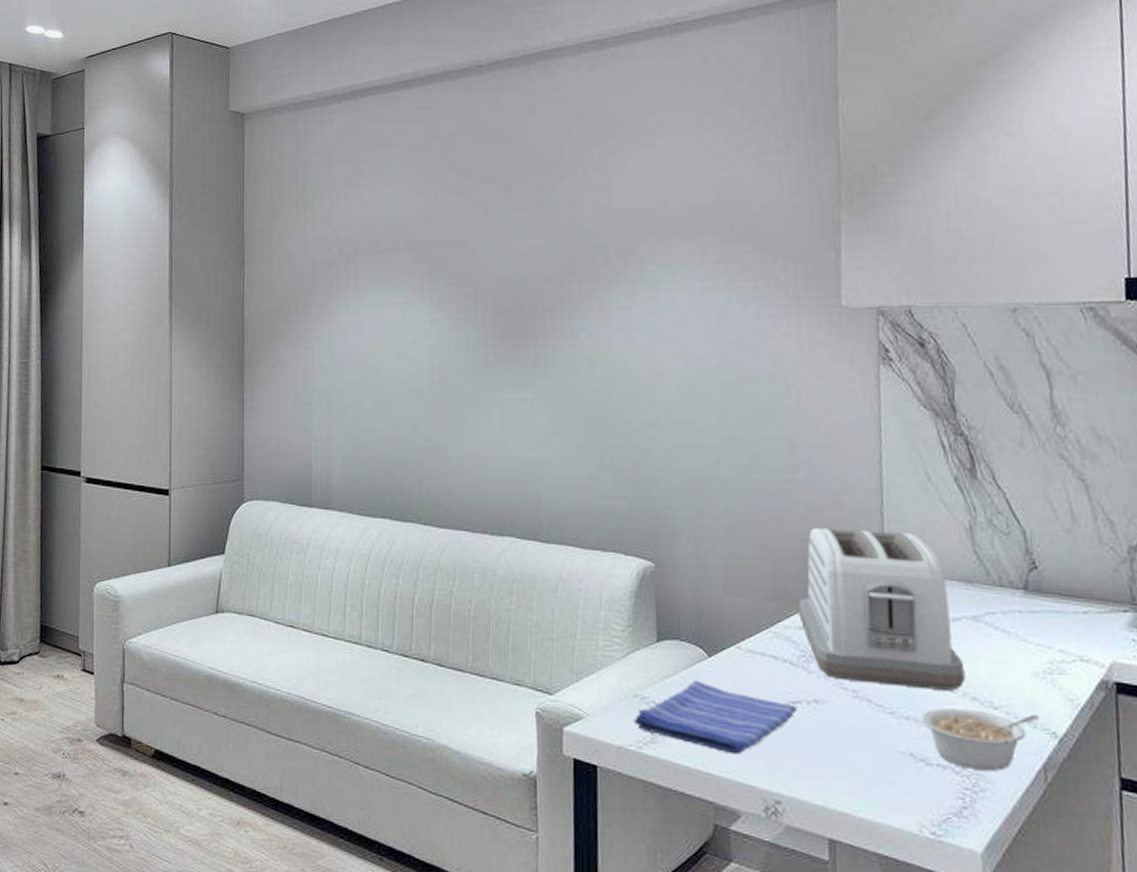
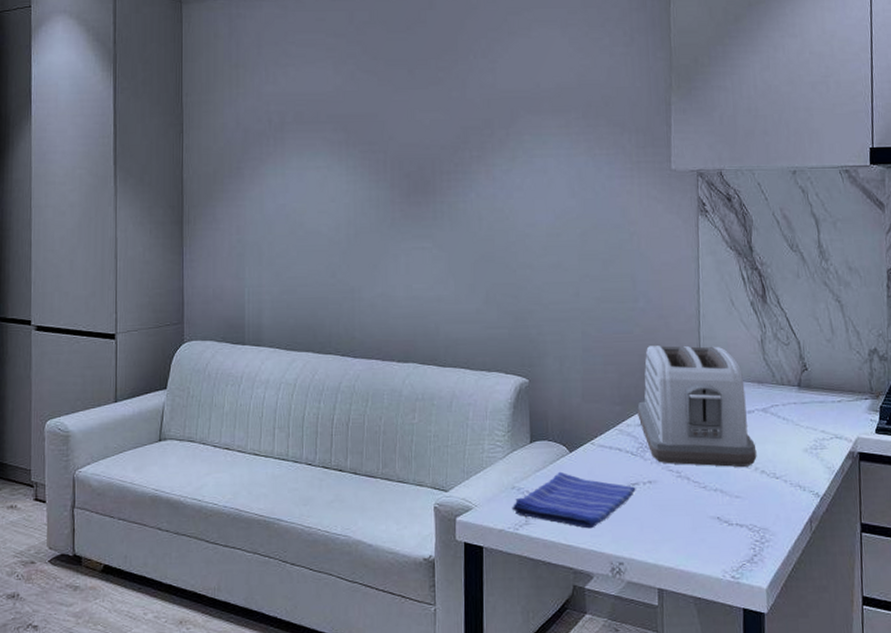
legume: present [922,708,1040,771] -> none [726,480,807,526]

